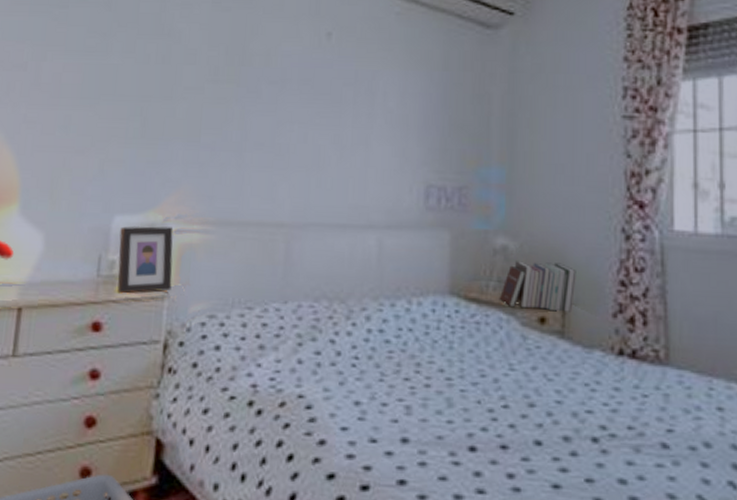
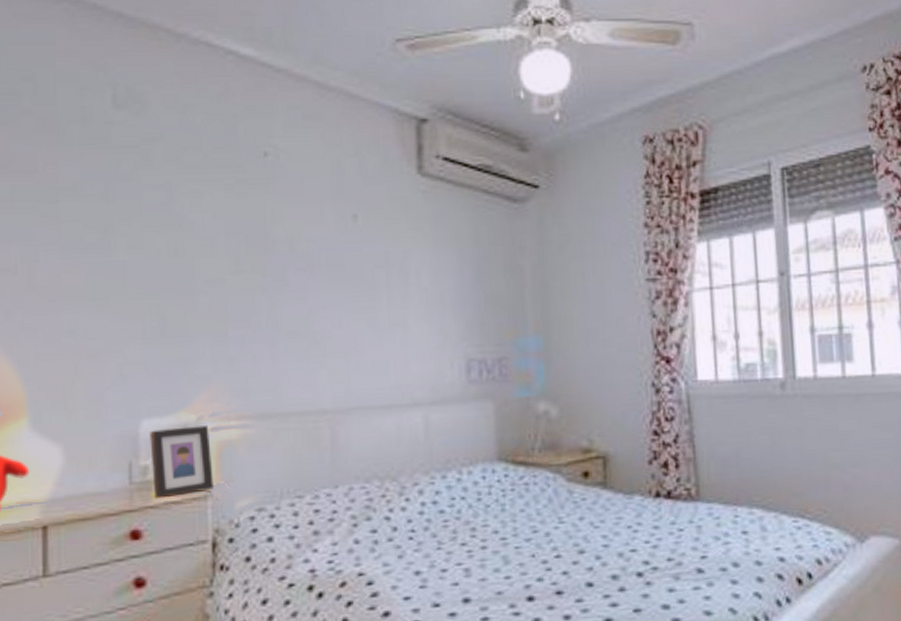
books: present [500,261,576,312] -> none [545,420,614,466]

